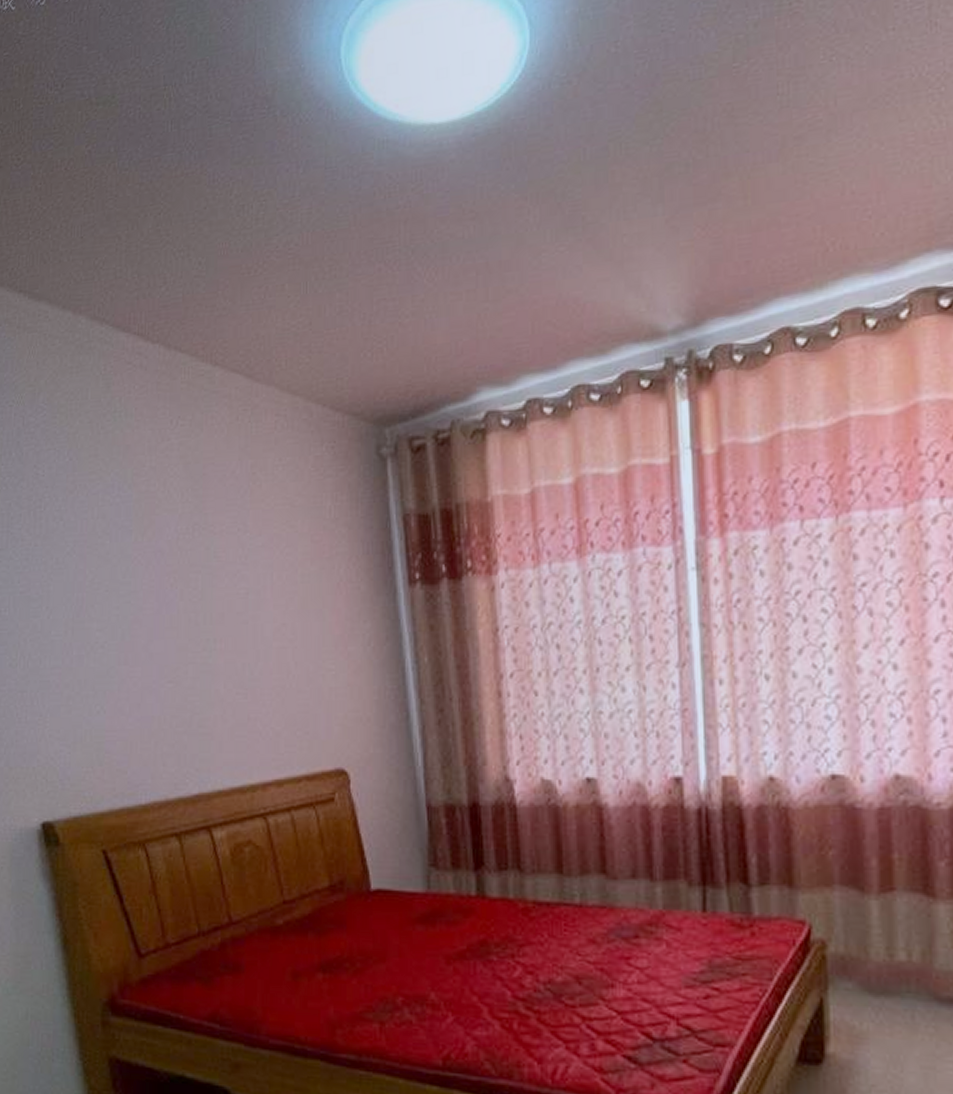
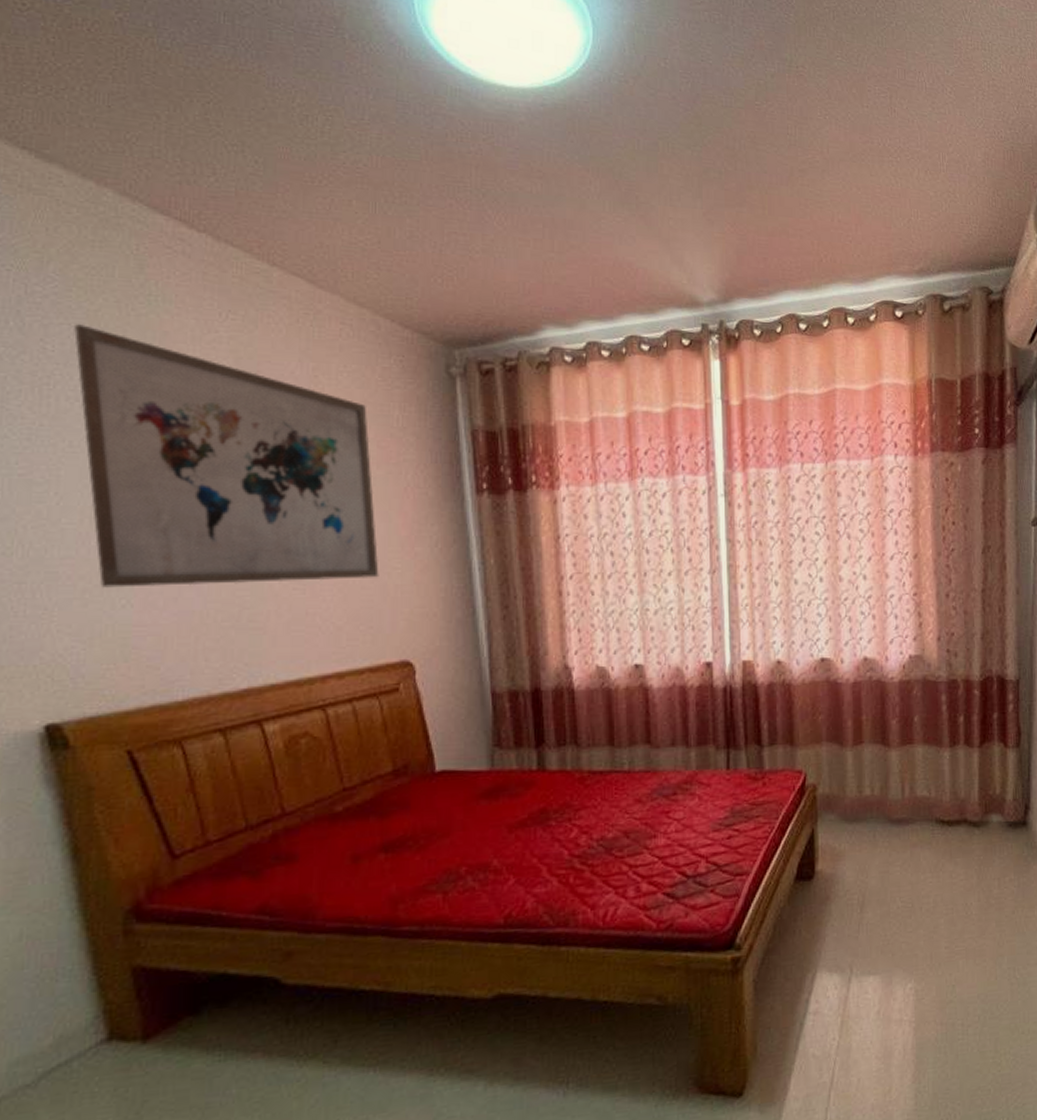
wall art: none [59,448,314,695] -> present [74,324,379,588]

